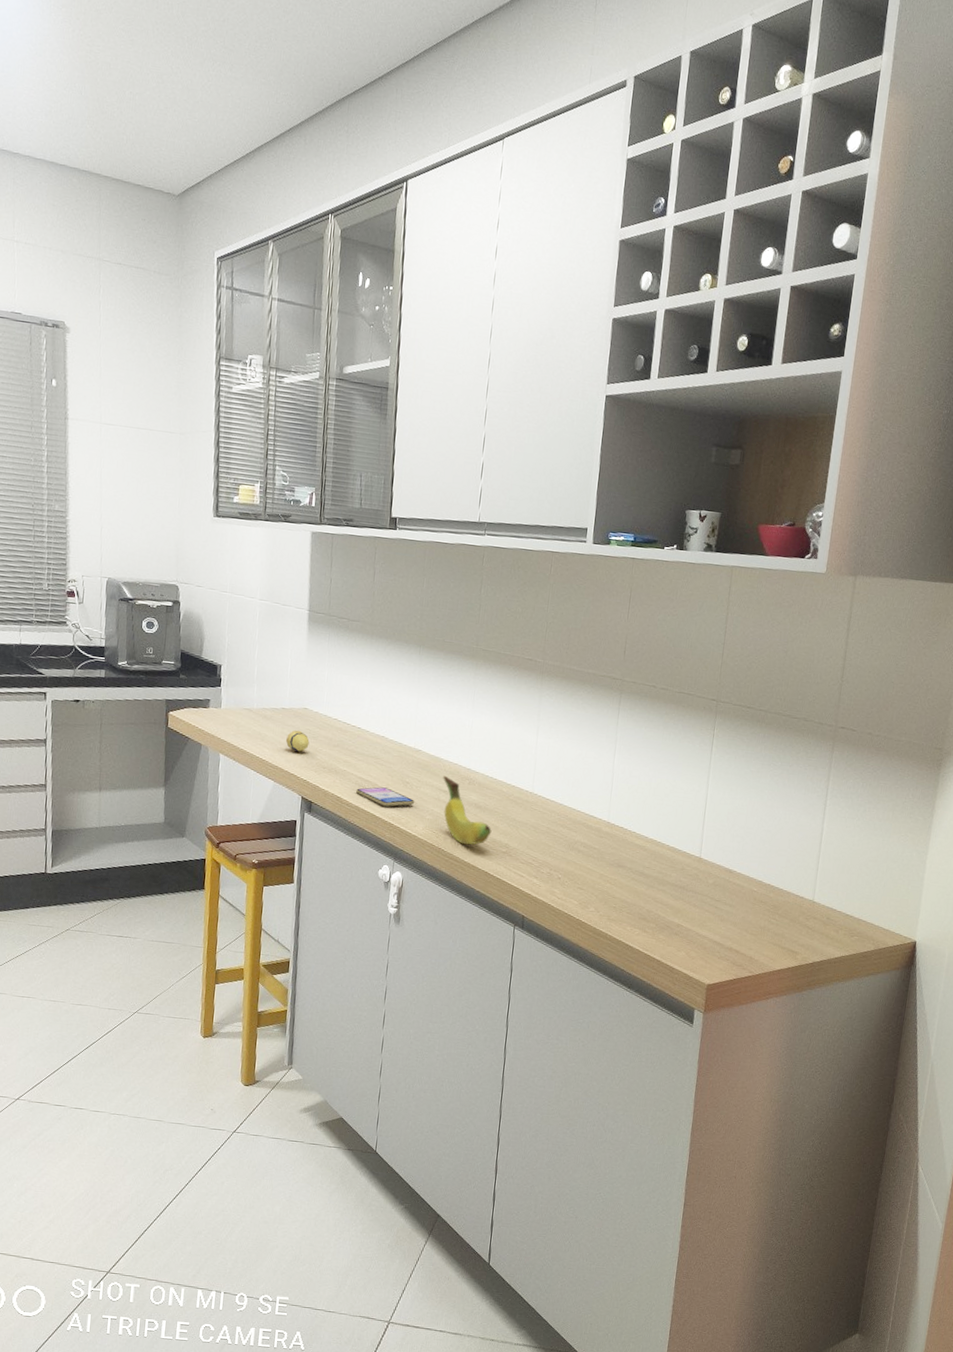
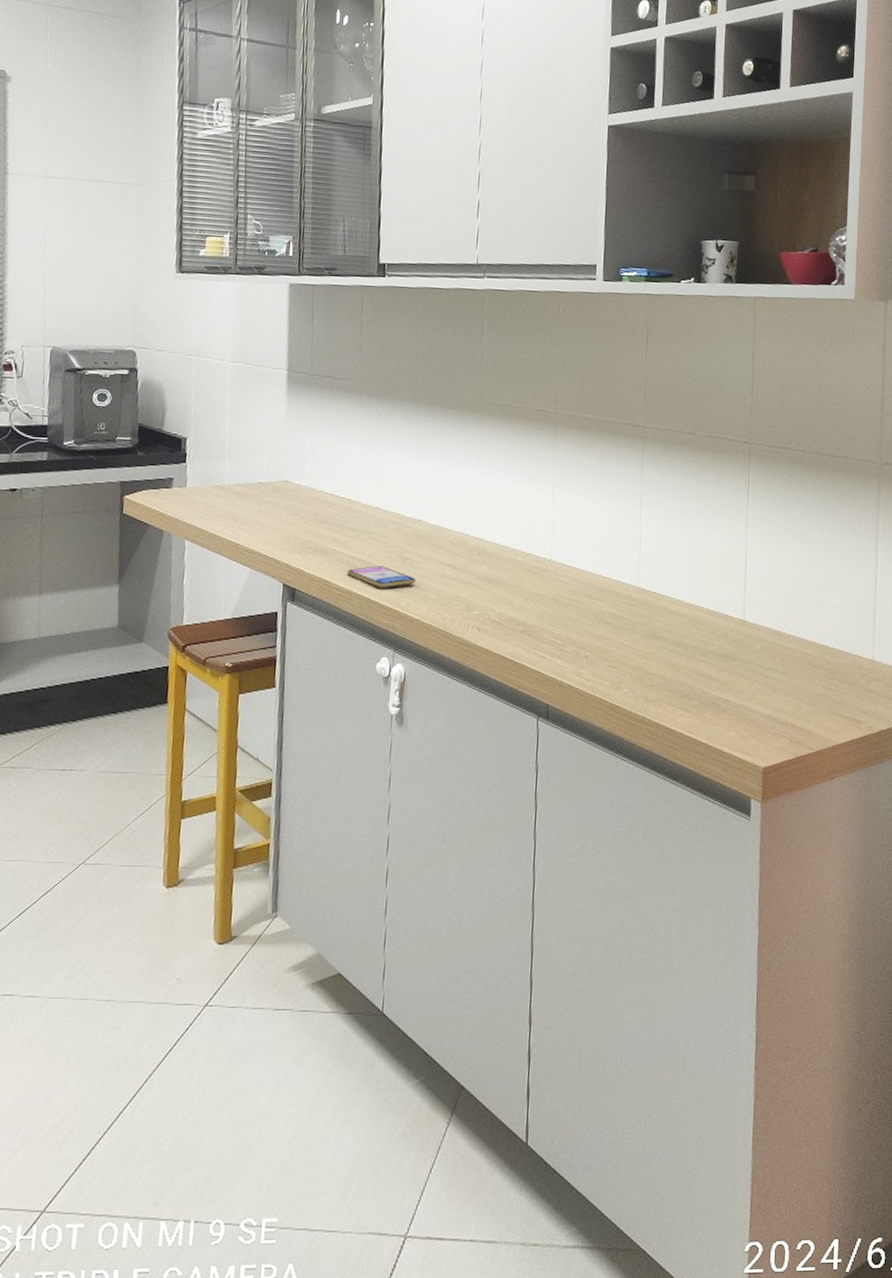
decorative egg: present [285,730,310,752] -> none [263,506,291,532]
fruit: present [443,775,492,845] -> none [448,547,507,626]

